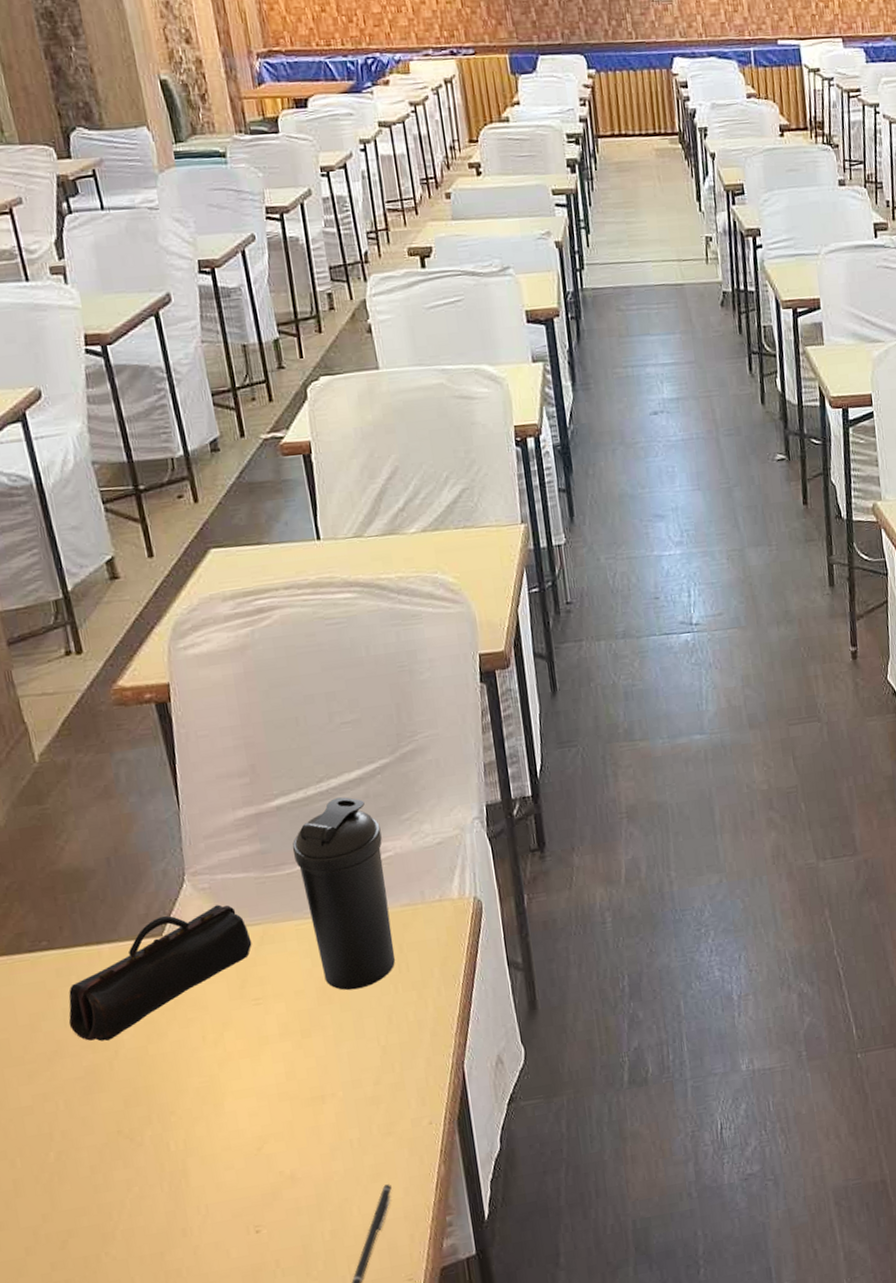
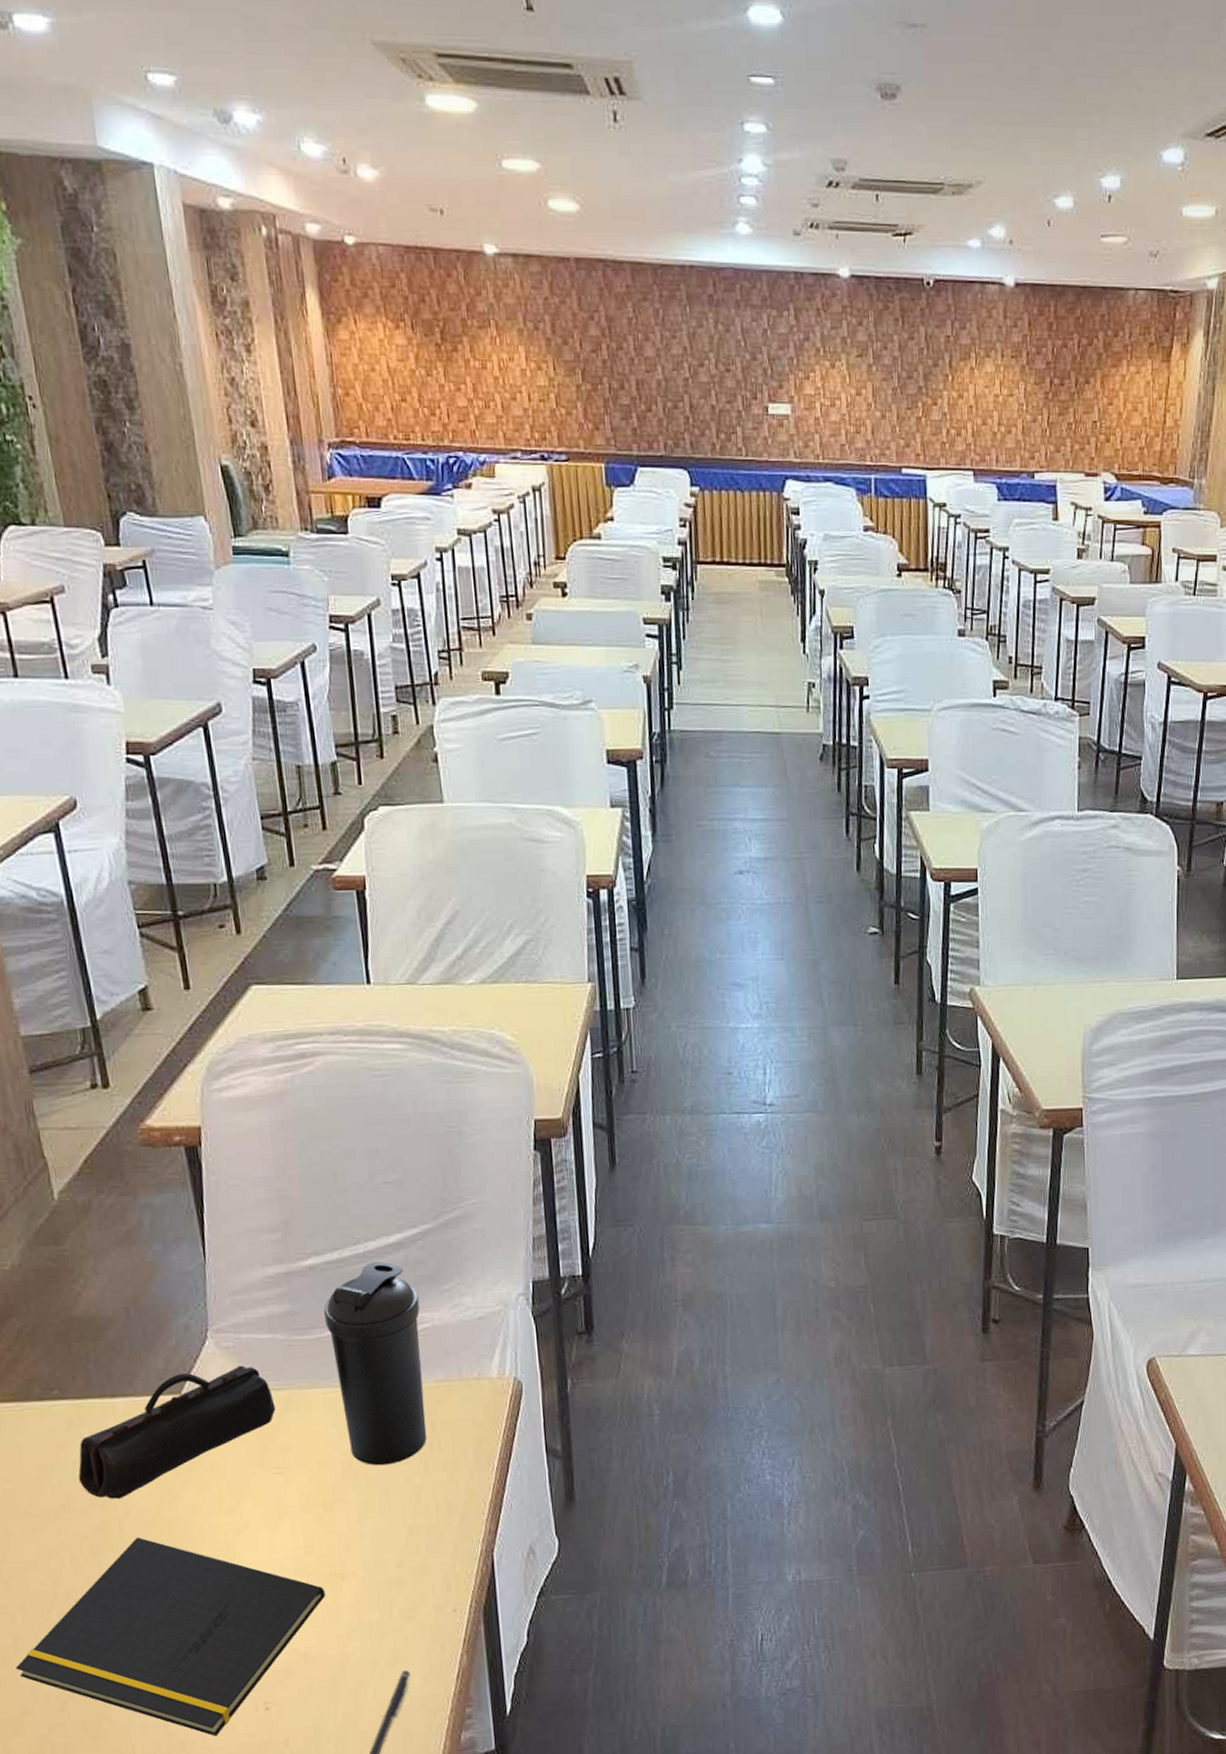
notepad: none [17,1076,308,1263] -> present [16,1537,326,1736]

